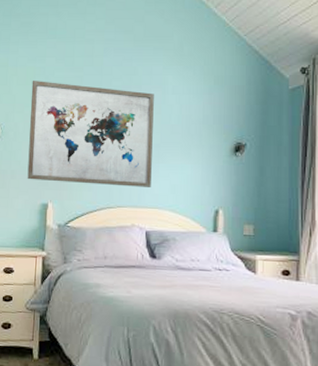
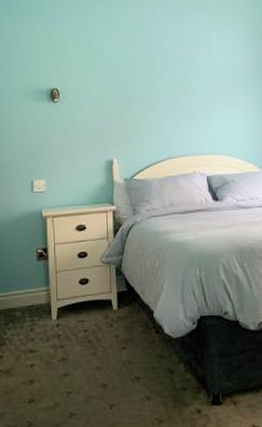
wall art: present [27,81,154,187] -> none [87,45,207,139]

